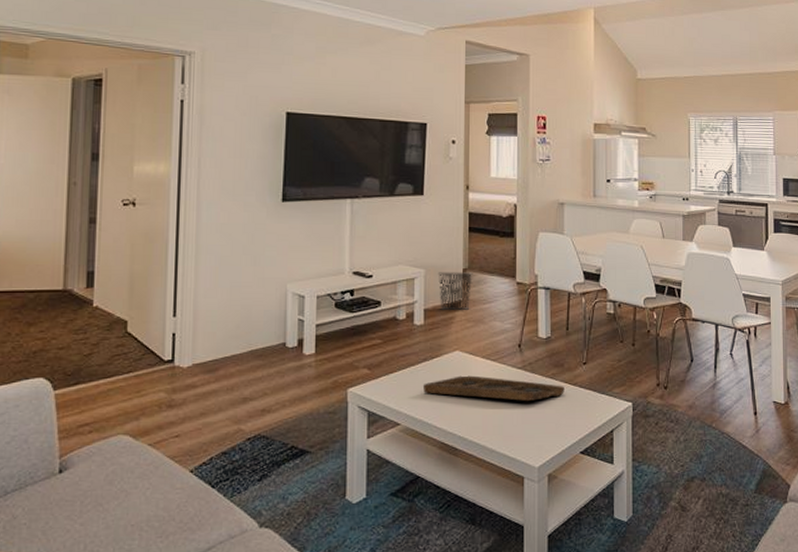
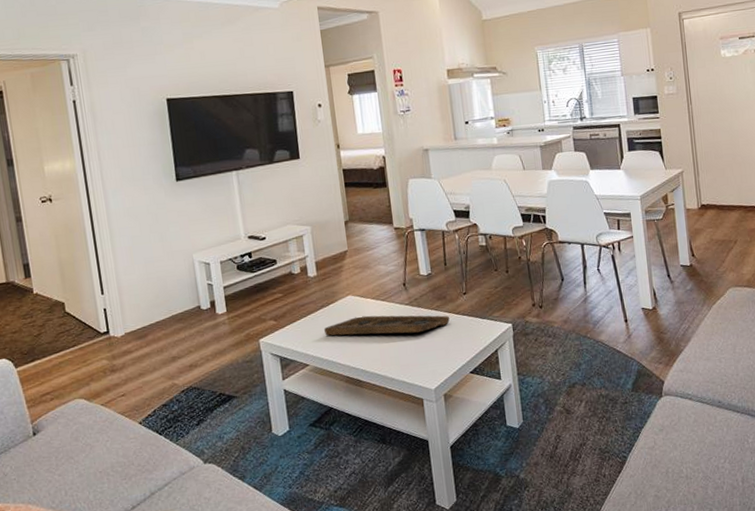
waste bin: present [437,272,473,311] -> none [322,224,356,262]

